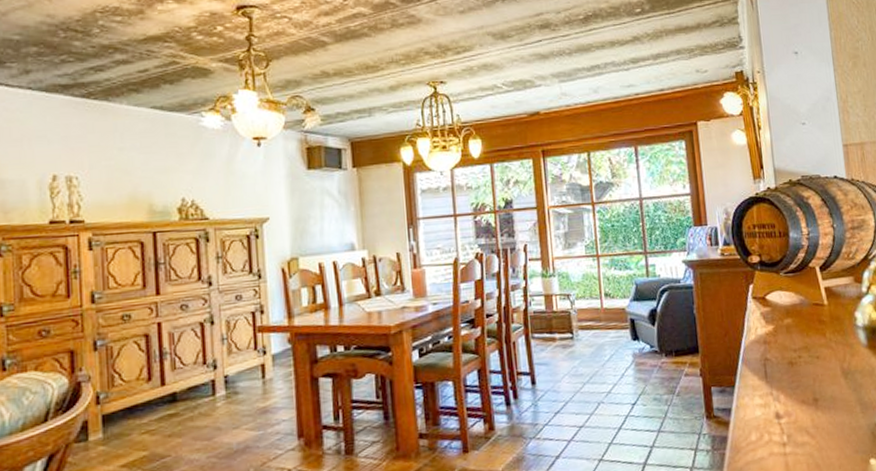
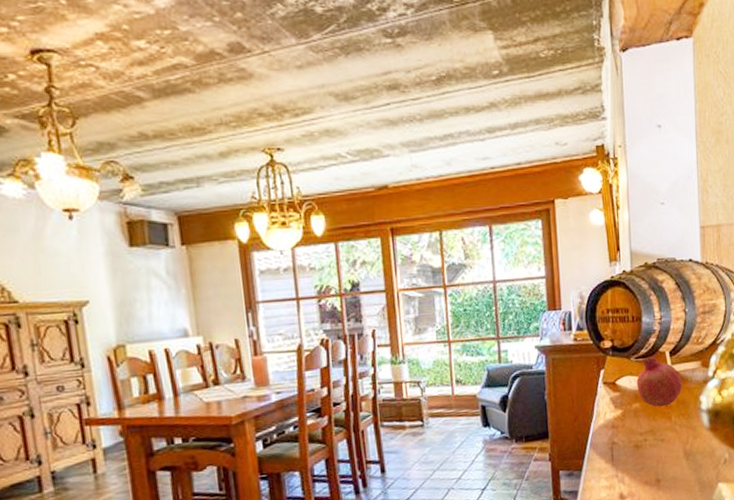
fruit: none [787,271,836,323] -> present [637,356,683,407]

